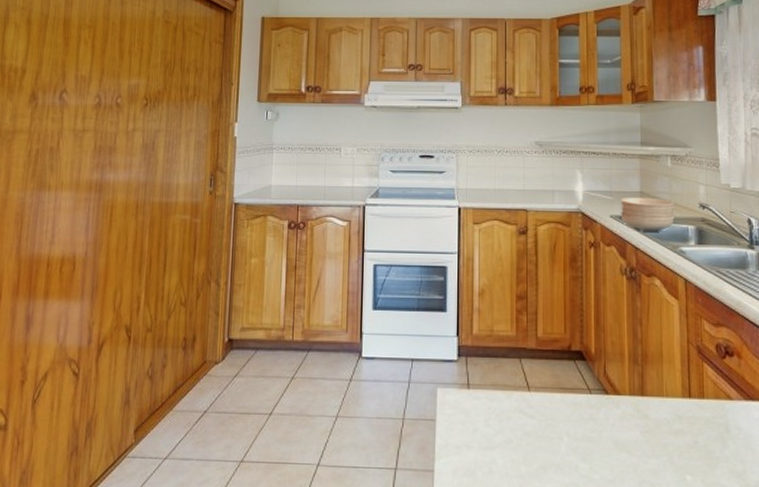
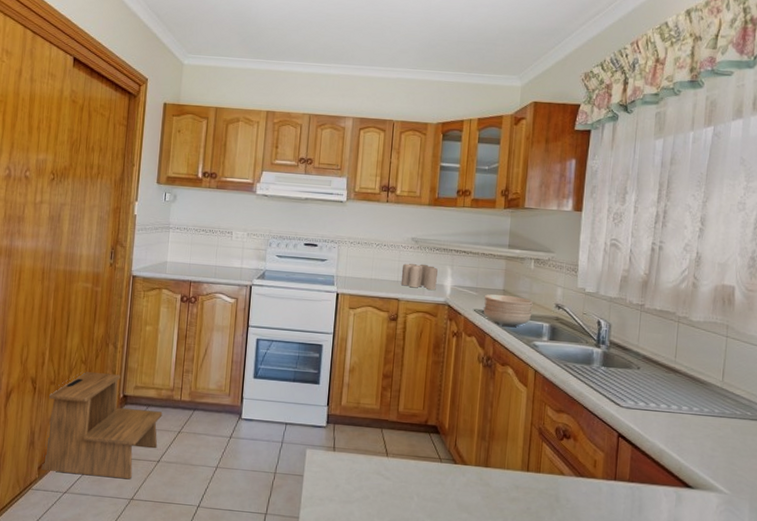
step stool: none [137,315,273,438] -> present [41,371,163,480]
canister: none [527,169,567,198] -> present [400,263,438,291]

